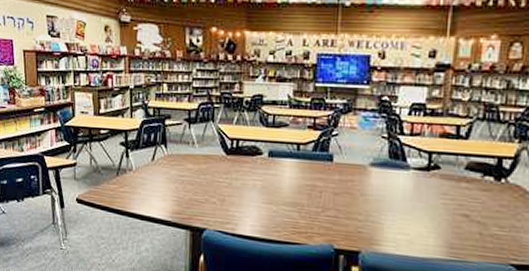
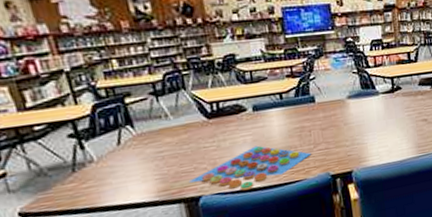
board game: none [198,193,318,237] -> present [188,145,312,191]

